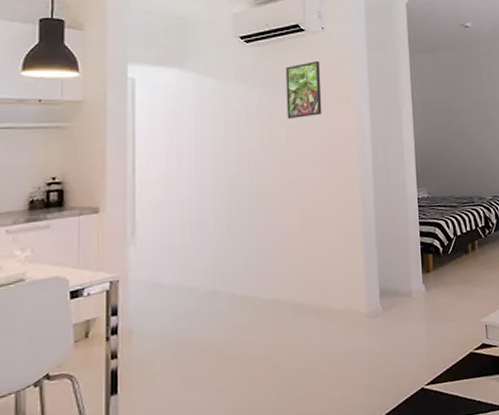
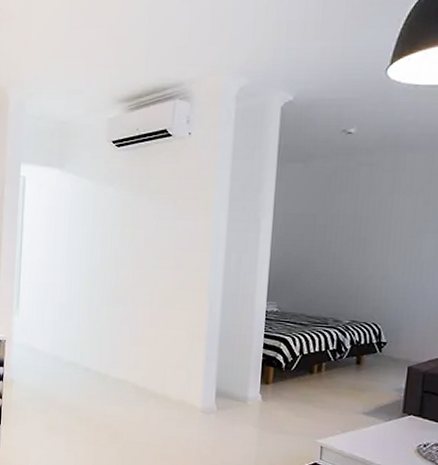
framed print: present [285,60,322,119] -> none [147,166,184,222]

